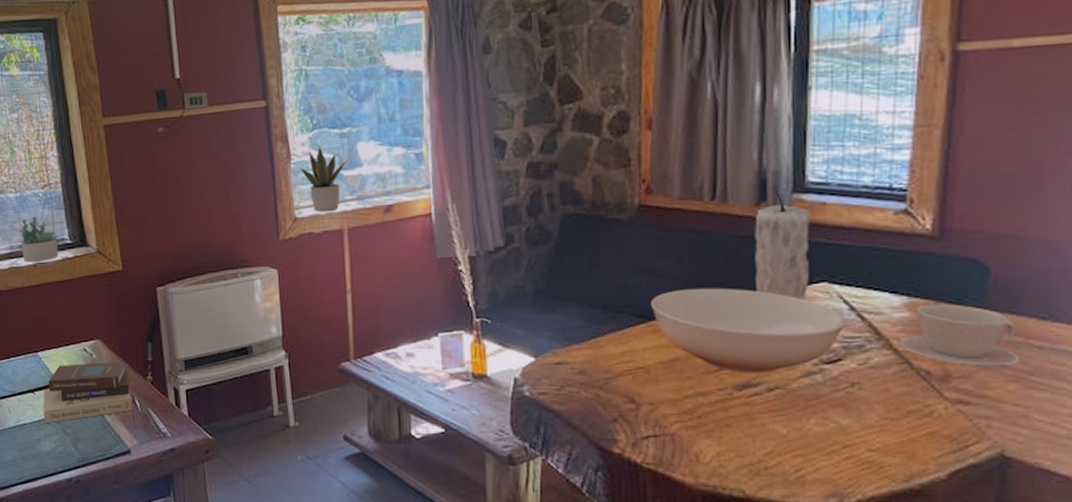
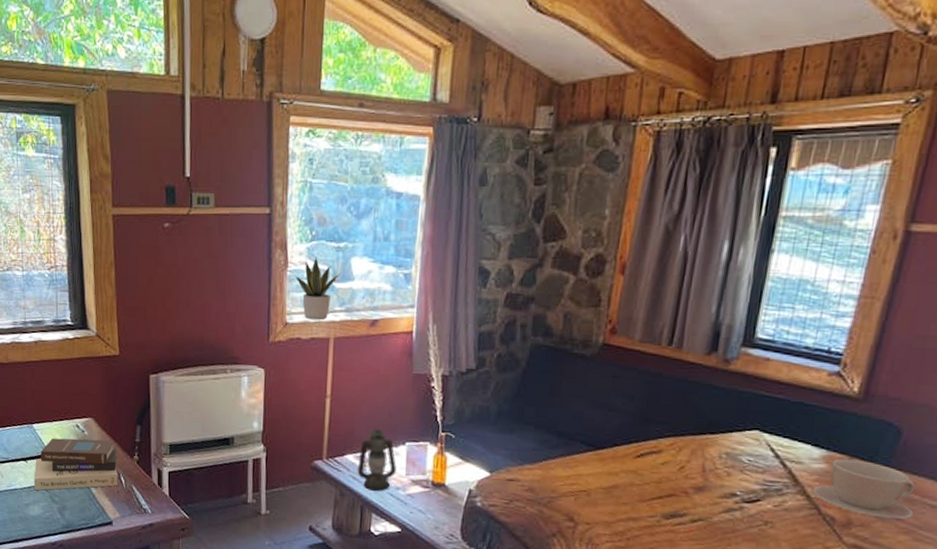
succulent plant: present [20,216,59,263] -> none [25,296,61,340]
lantern: none [388,322,431,389] -> present [357,429,396,491]
bowl: present [650,288,845,374] -> none [599,424,770,506]
candle: present [755,188,811,300] -> none [695,340,755,444]

